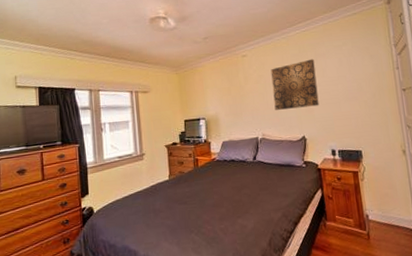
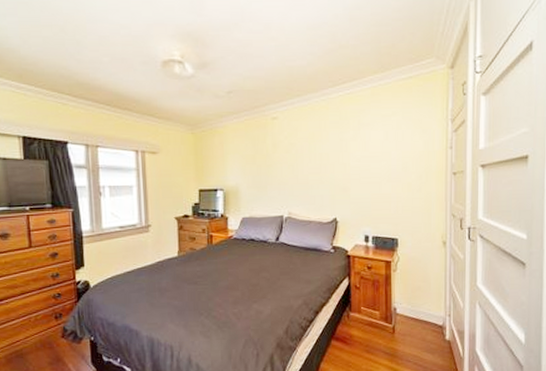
wall art: present [270,59,319,110] -> none [304,128,357,186]

